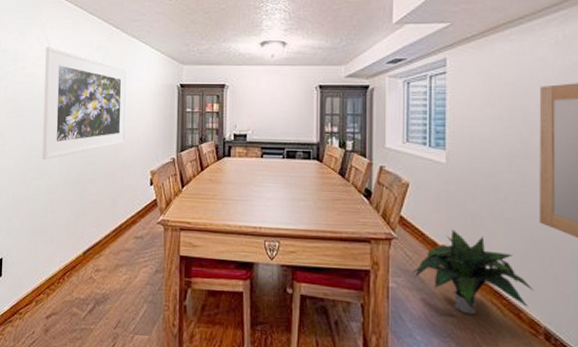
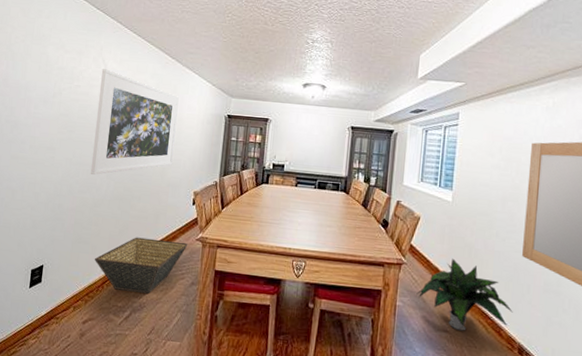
basket: none [52,223,149,284] -> present [94,237,188,294]

